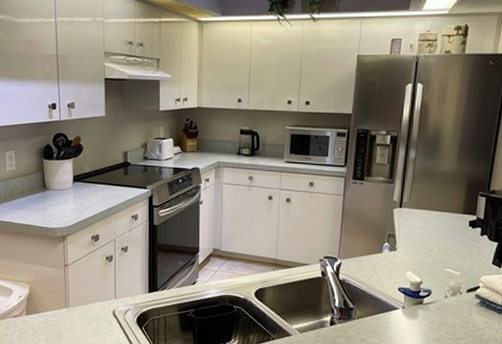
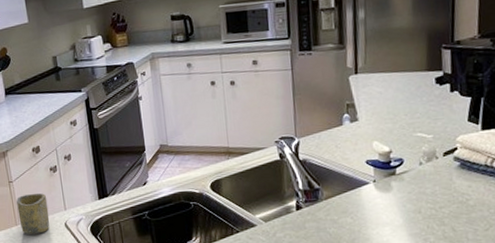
cup: none [69,279,99,318] -> present [16,193,50,235]

